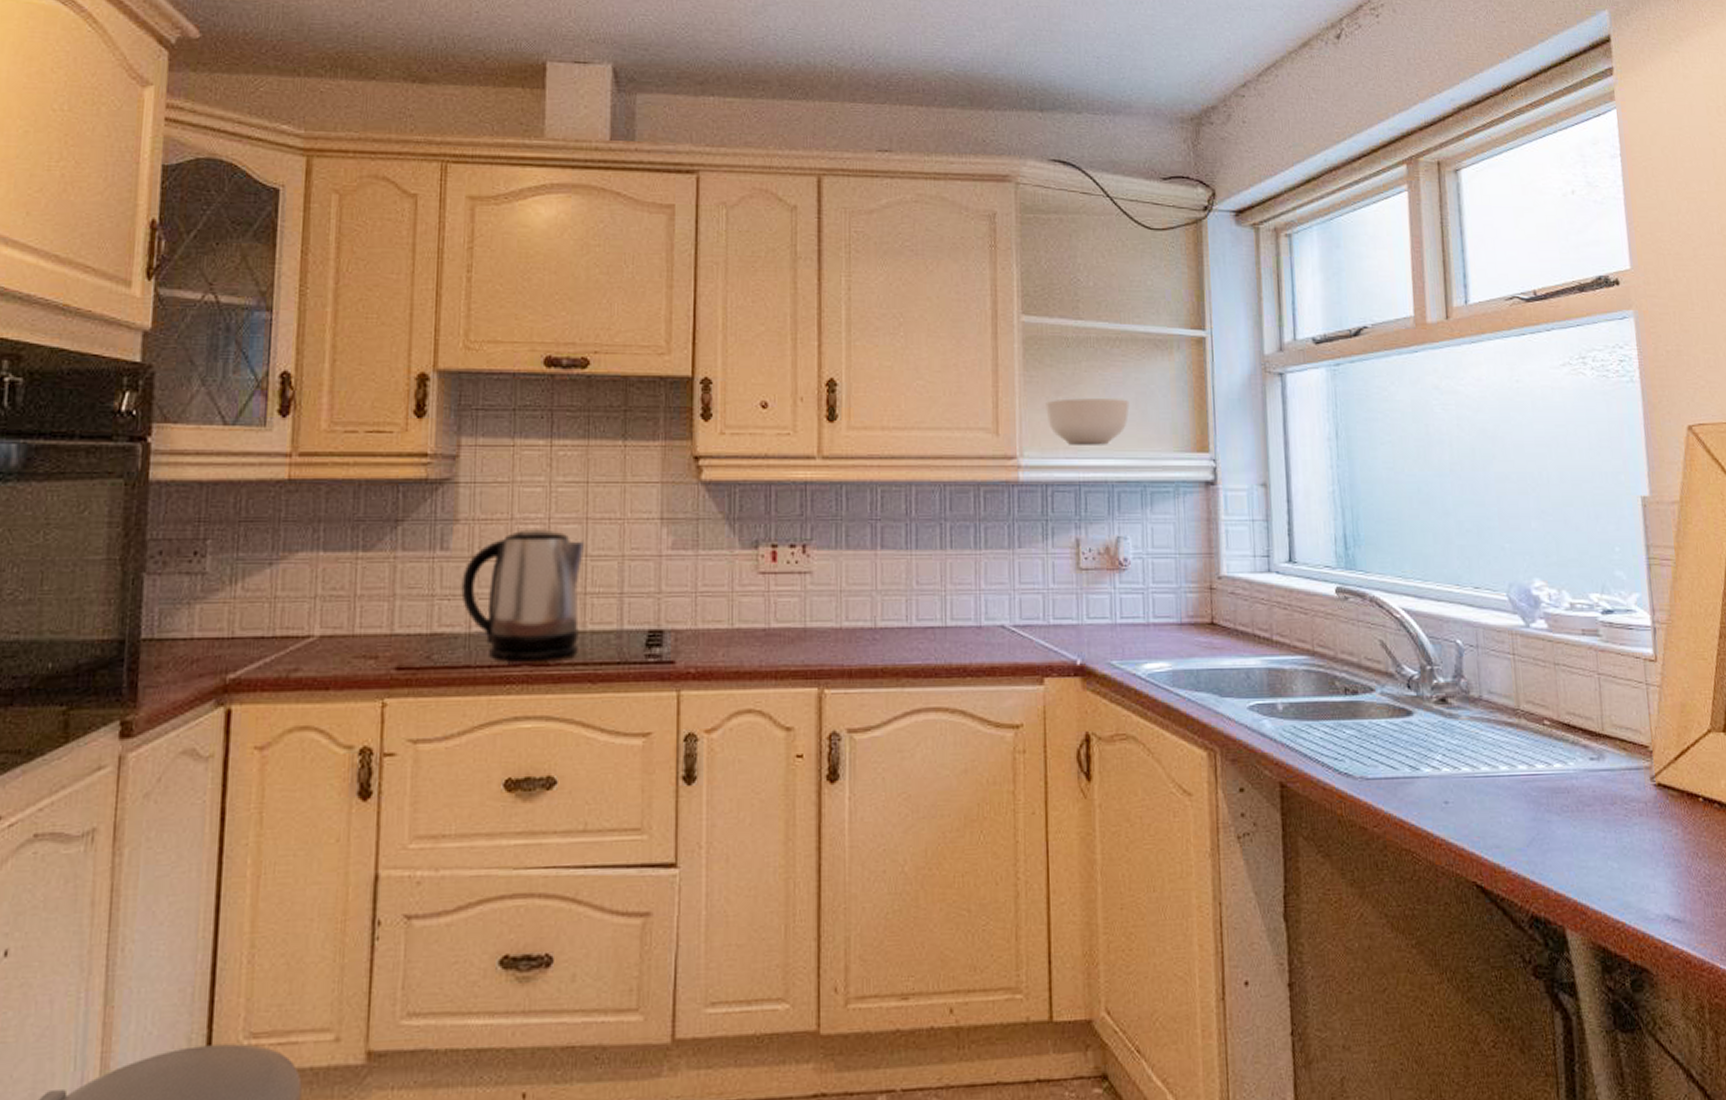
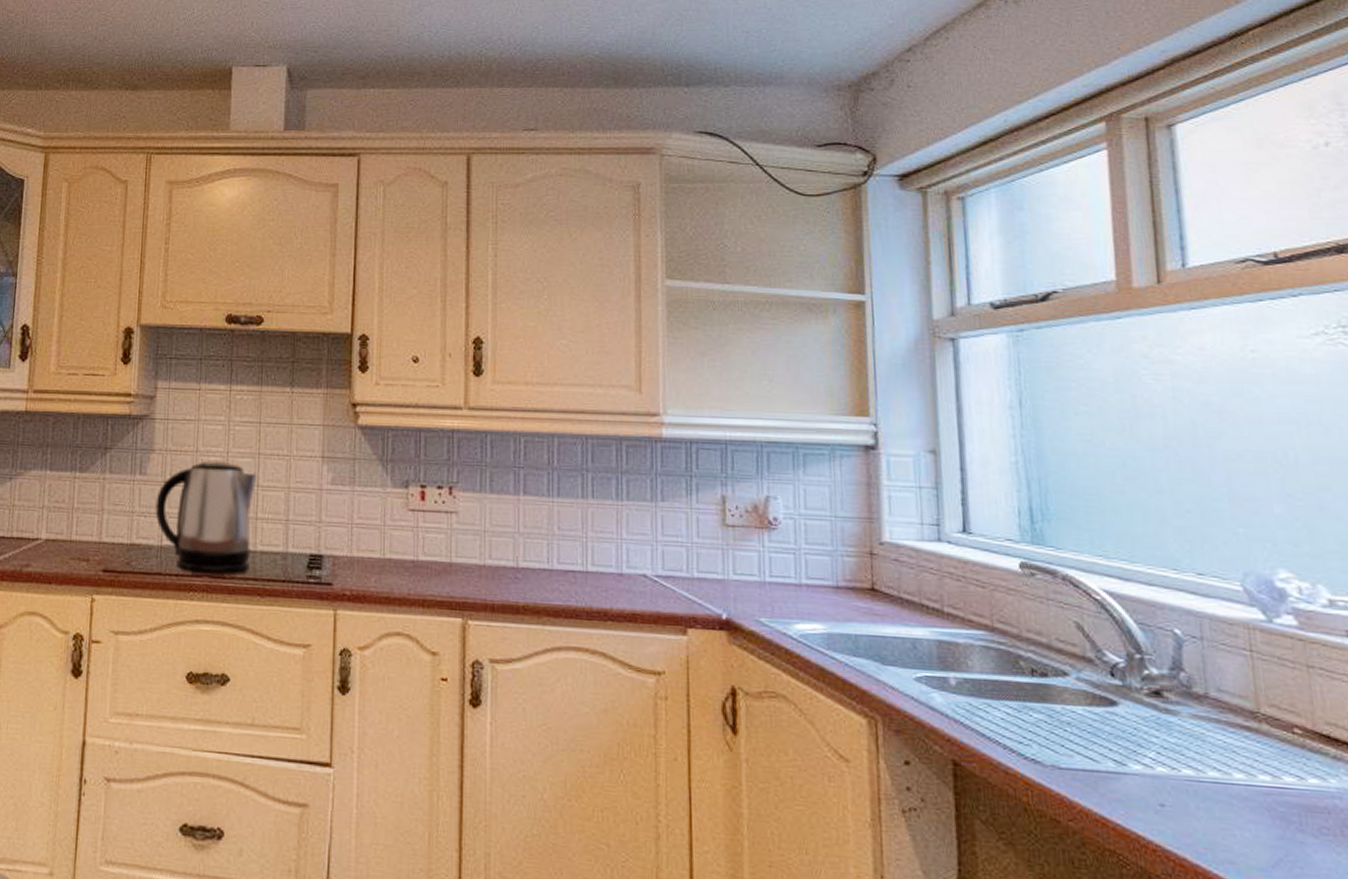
bowl: present [1046,398,1130,445] -> none [690,359,780,406]

